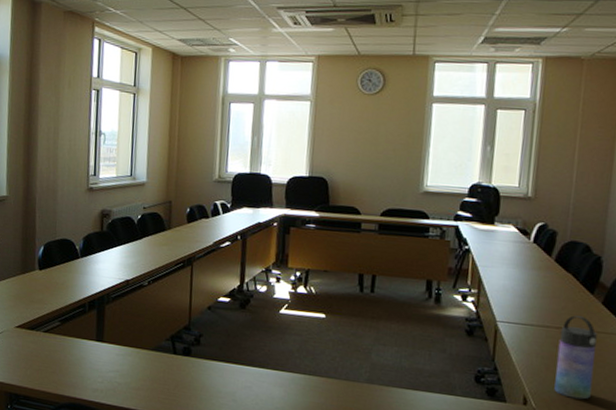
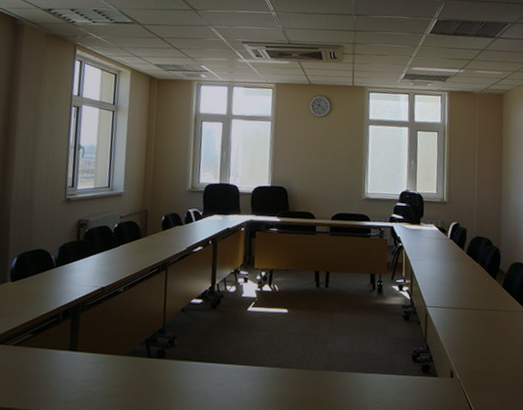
water bottle: present [554,315,597,400] -> none [473,298,501,369]

